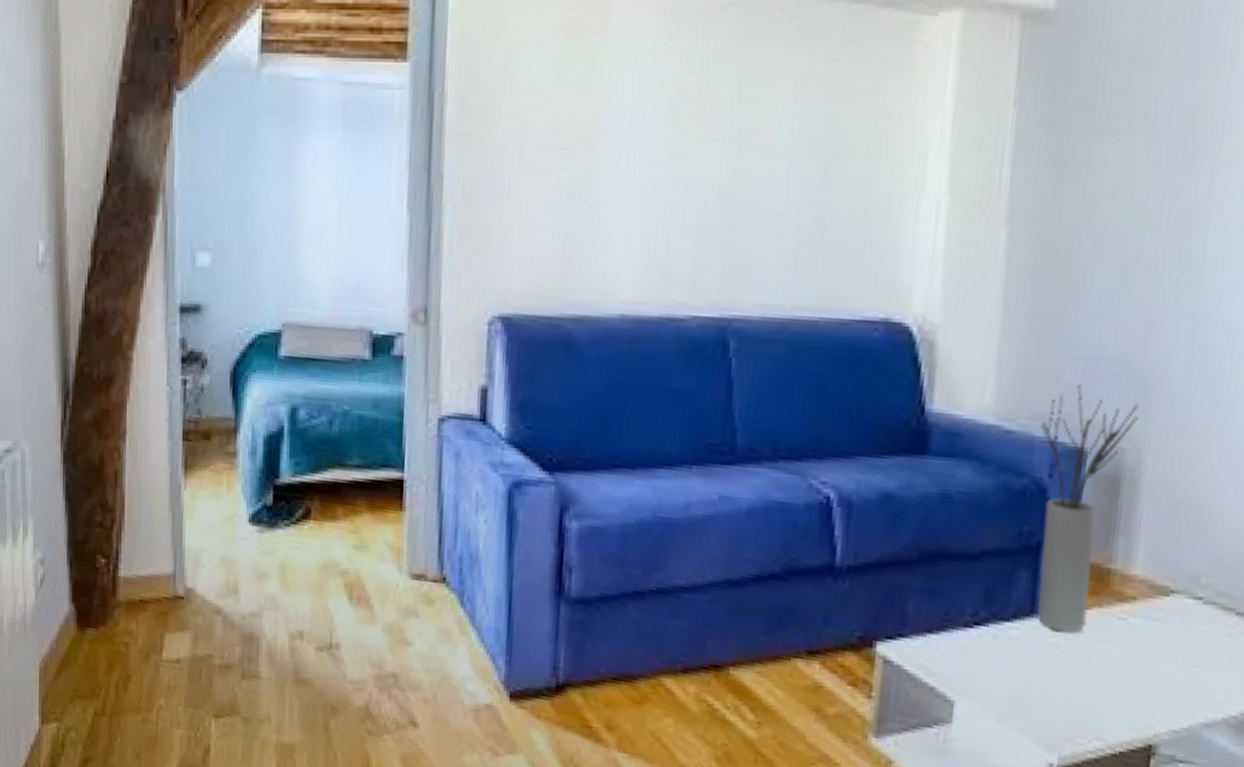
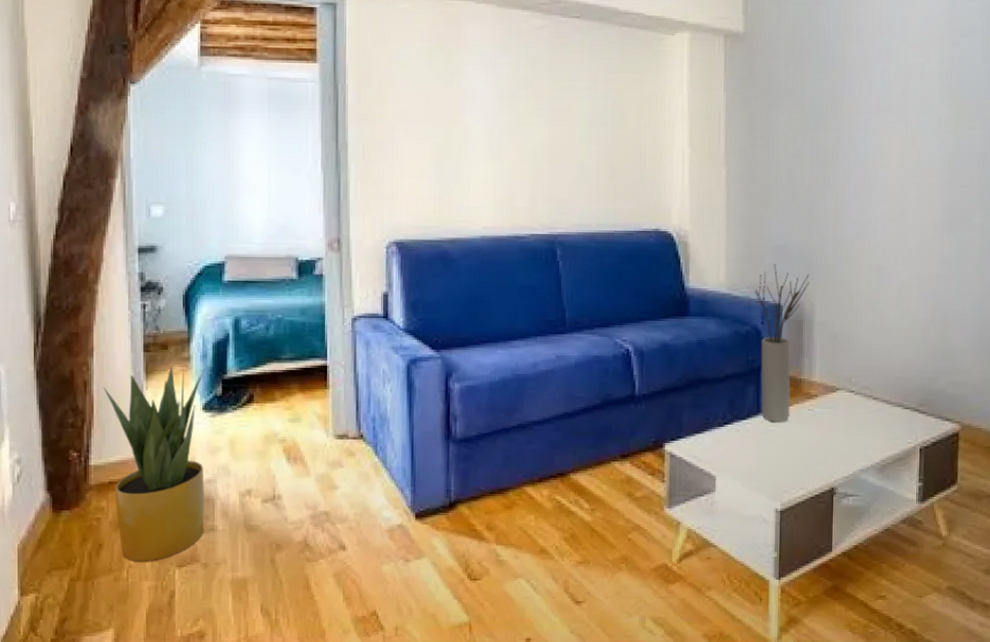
planter: none [135,463,254,706] -> present [103,367,206,562]

